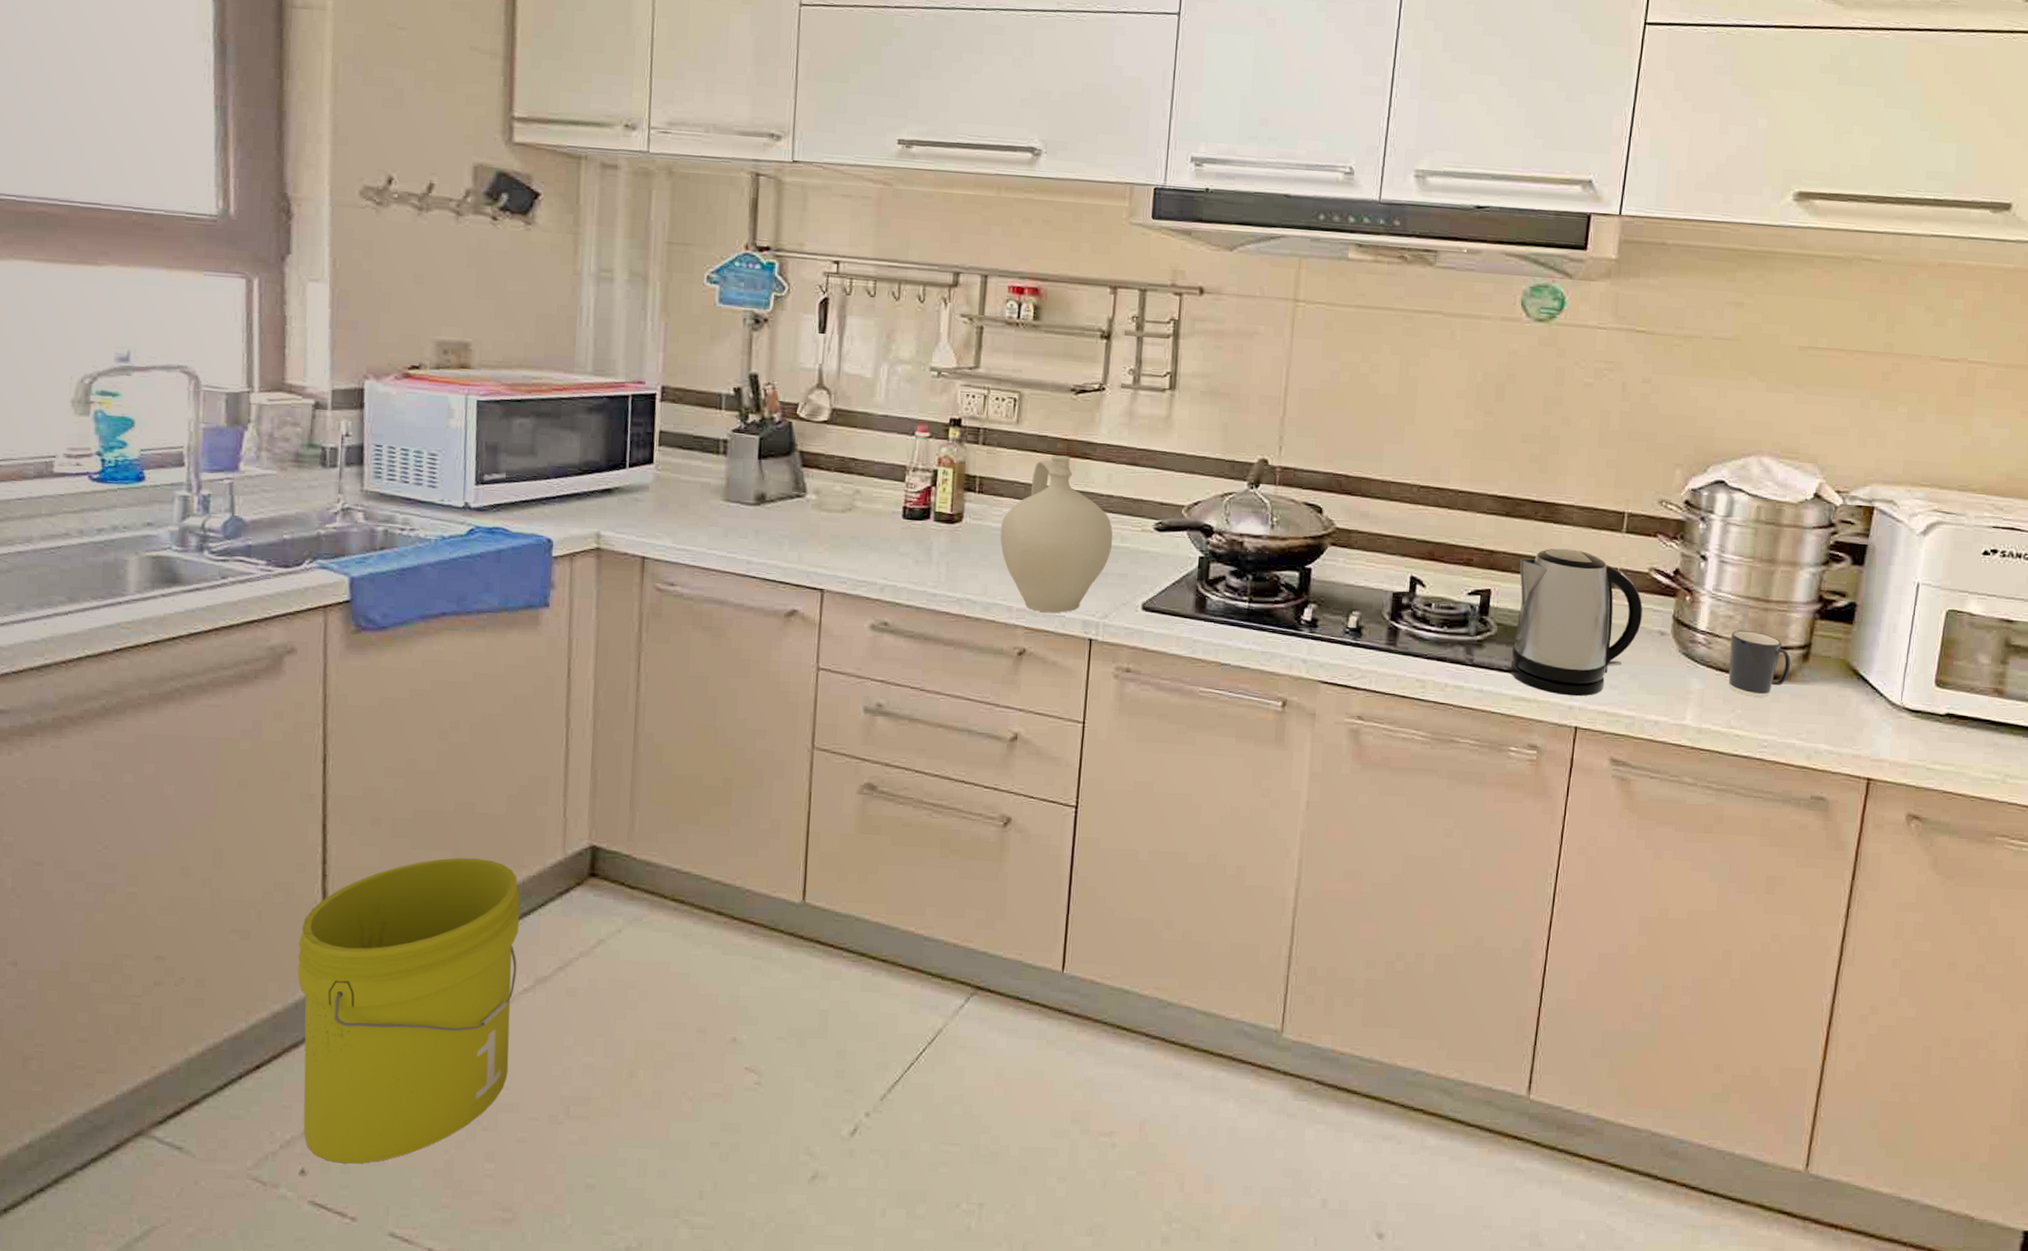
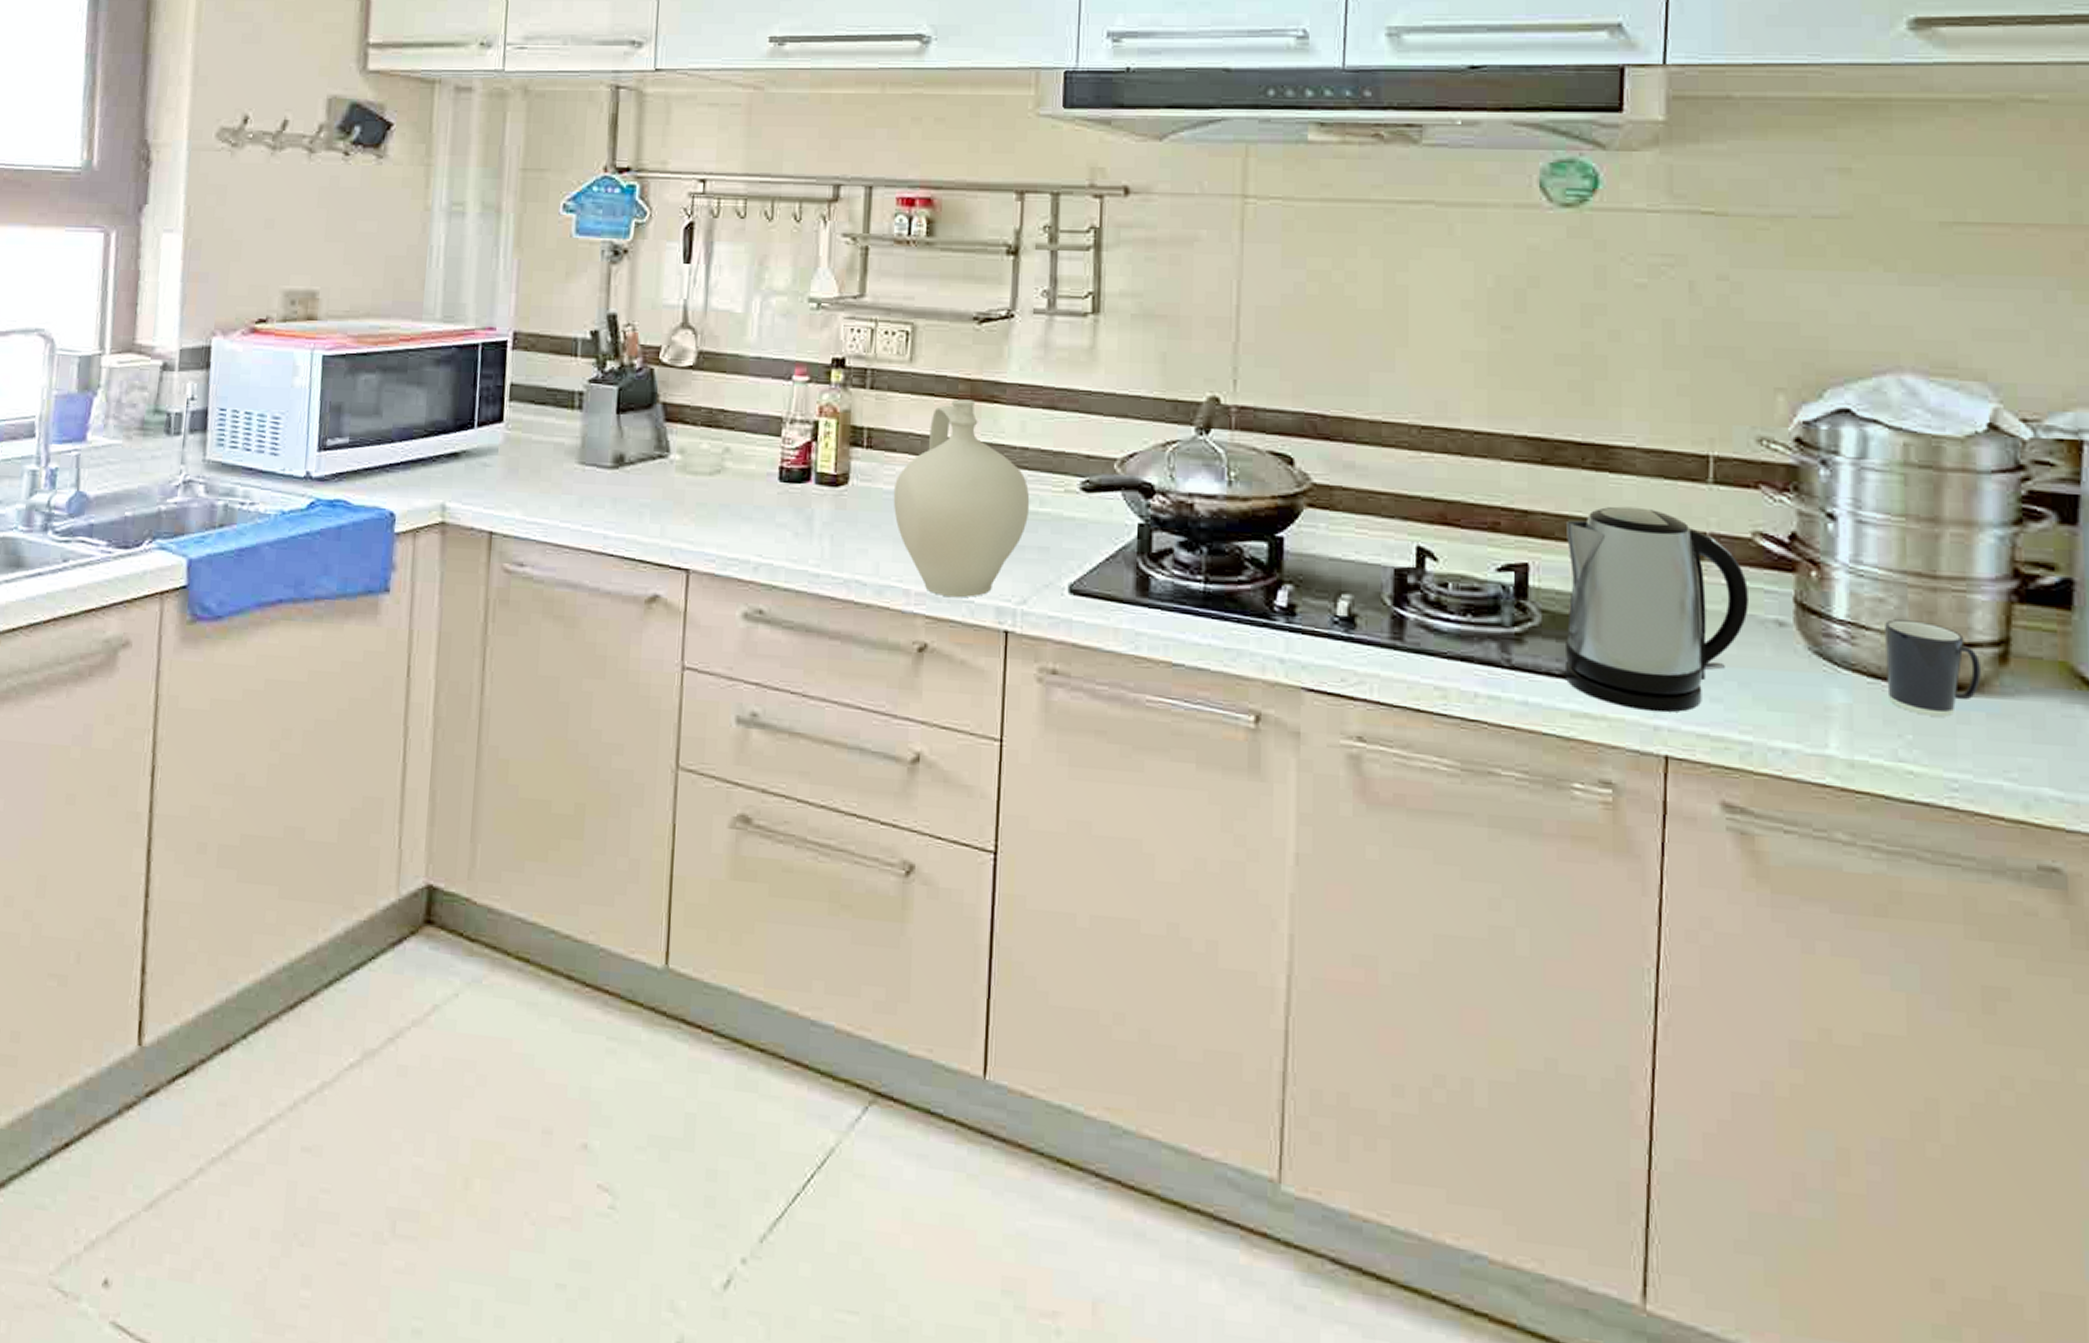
bucket: present [297,858,520,1164] -> none [109,894,349,1278]

